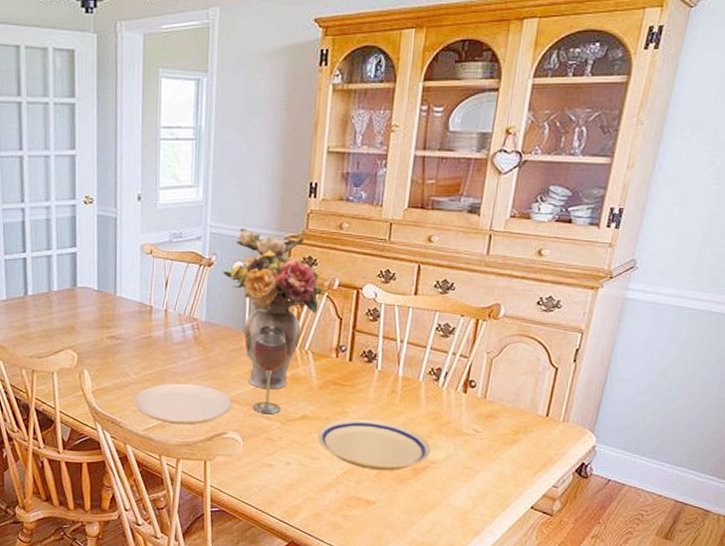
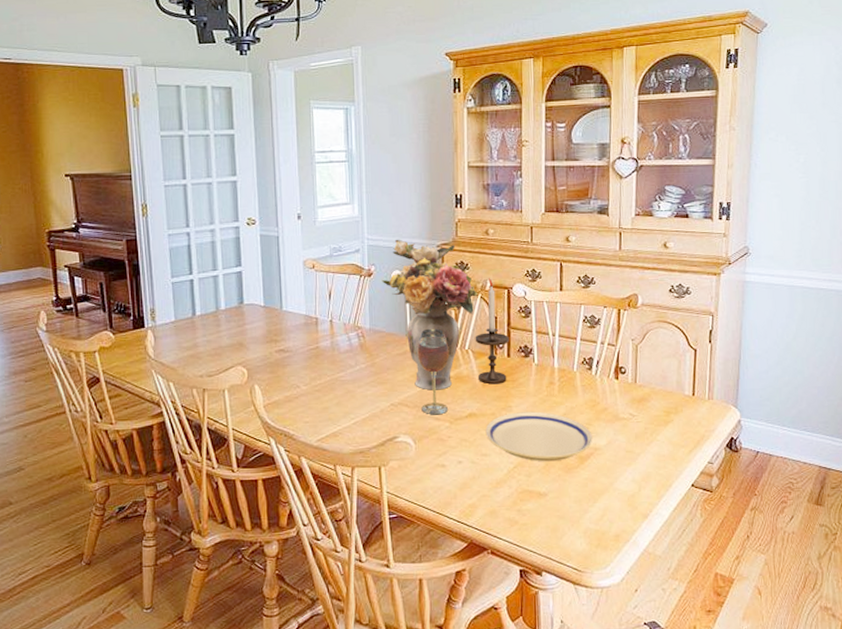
plate: present [134,383,231,425] -> none [306,390,401,432]
candlestick: none [316,276,353,388] -> present [475,278,509,385]

